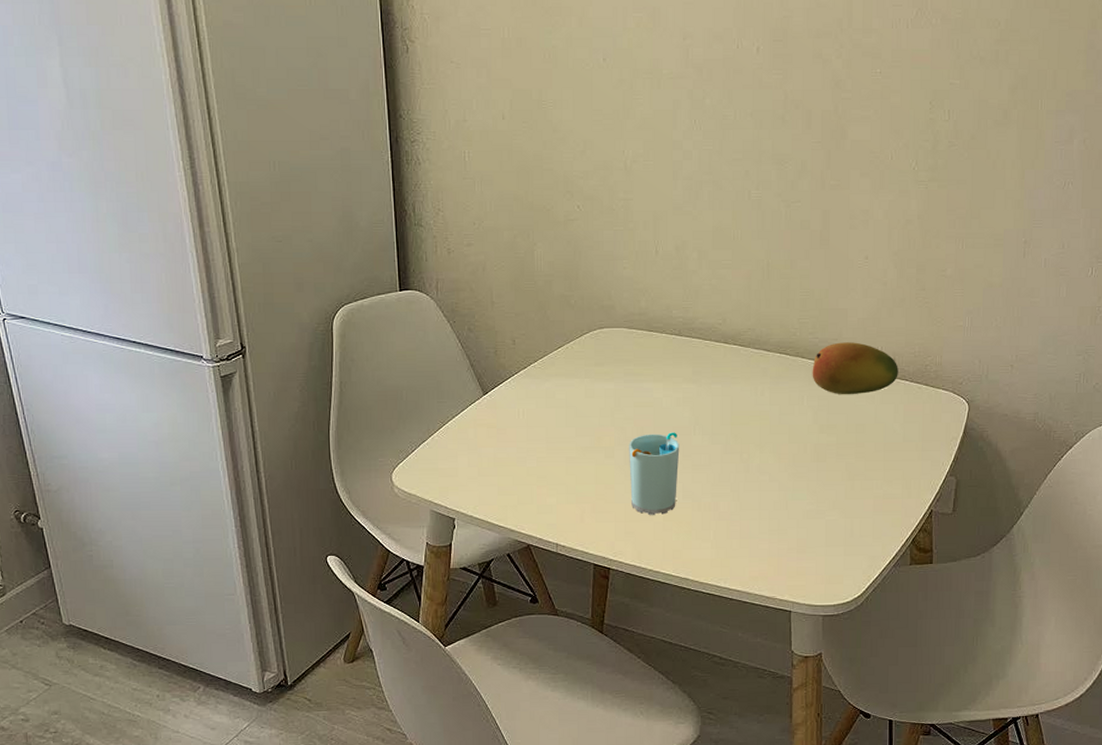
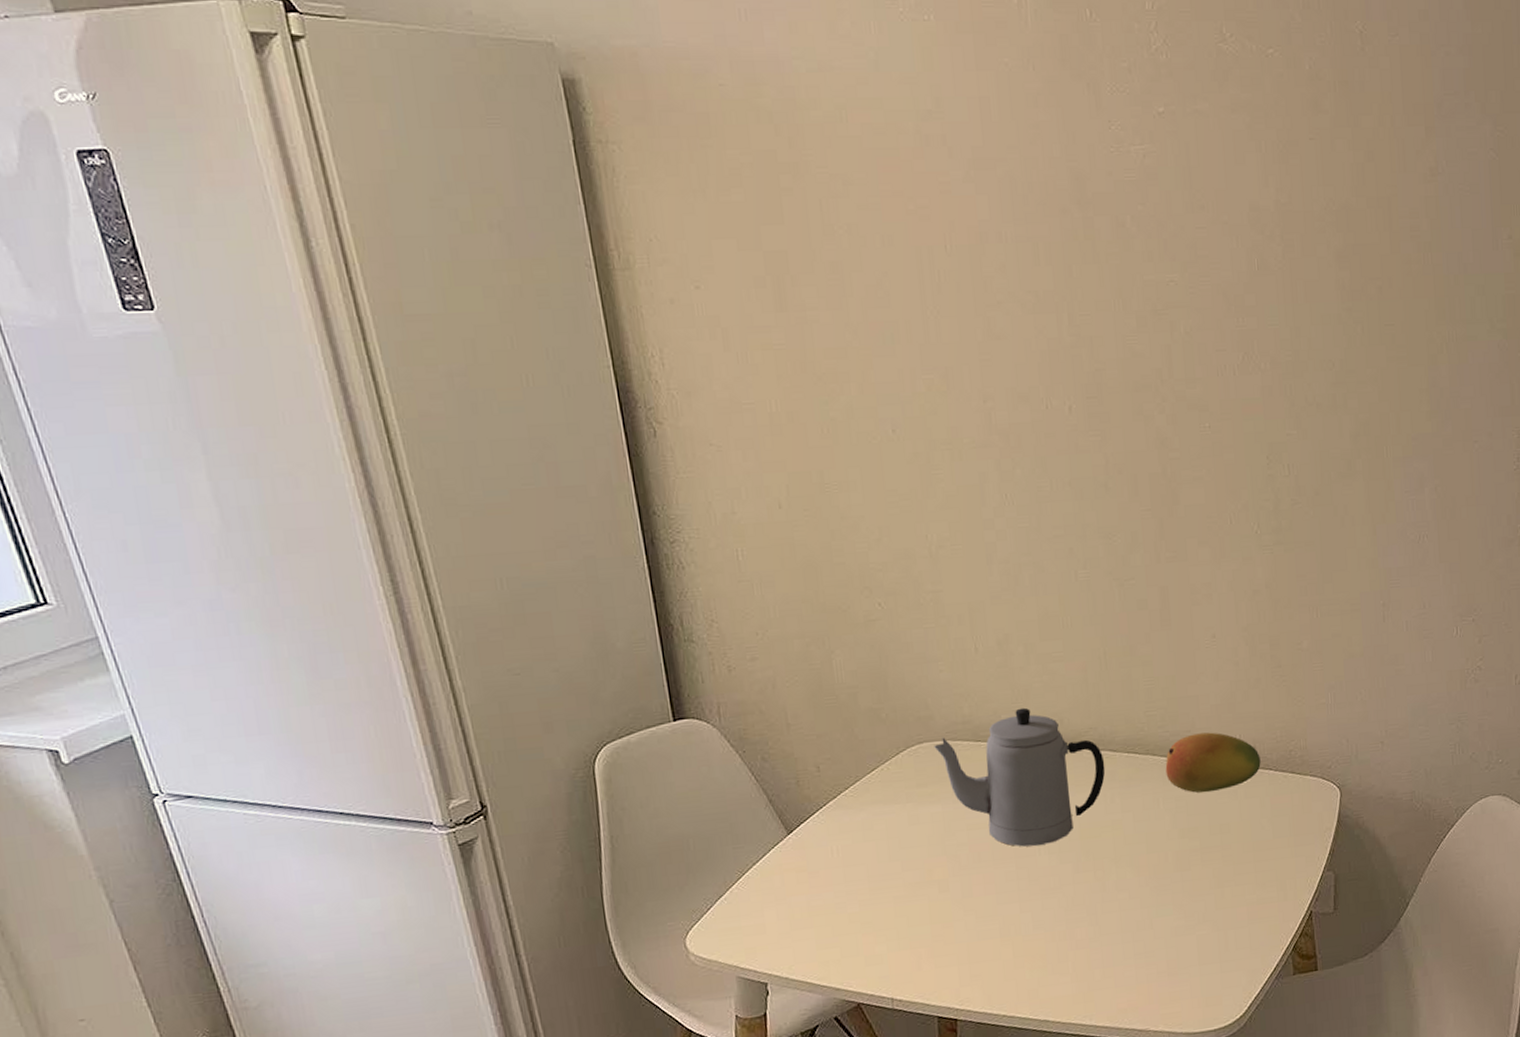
teapot: none [613,306,759,426] -> present [934,707,1106,847]
cup: present [629,432,680,515] -> none [965,854,1026,953]

